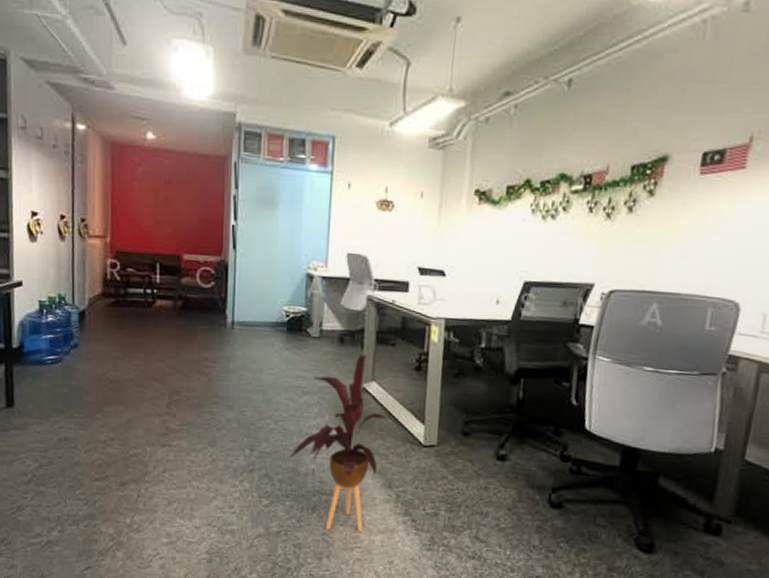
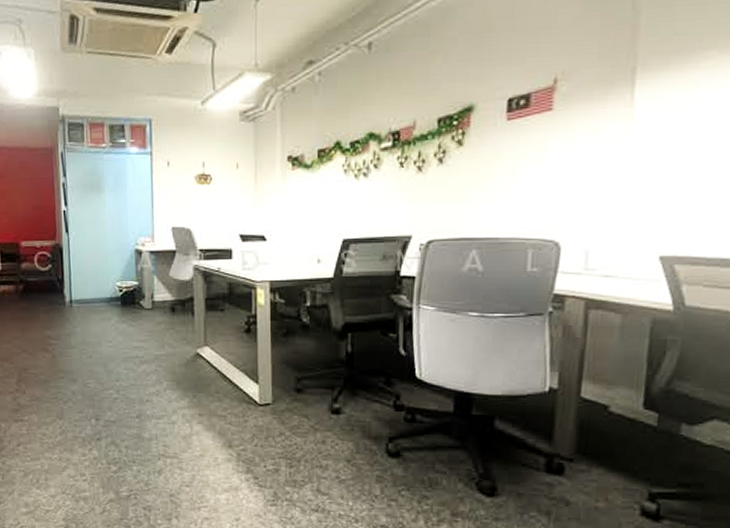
house plant: present [288,354,389,533] -> none [131,321,224,492]

